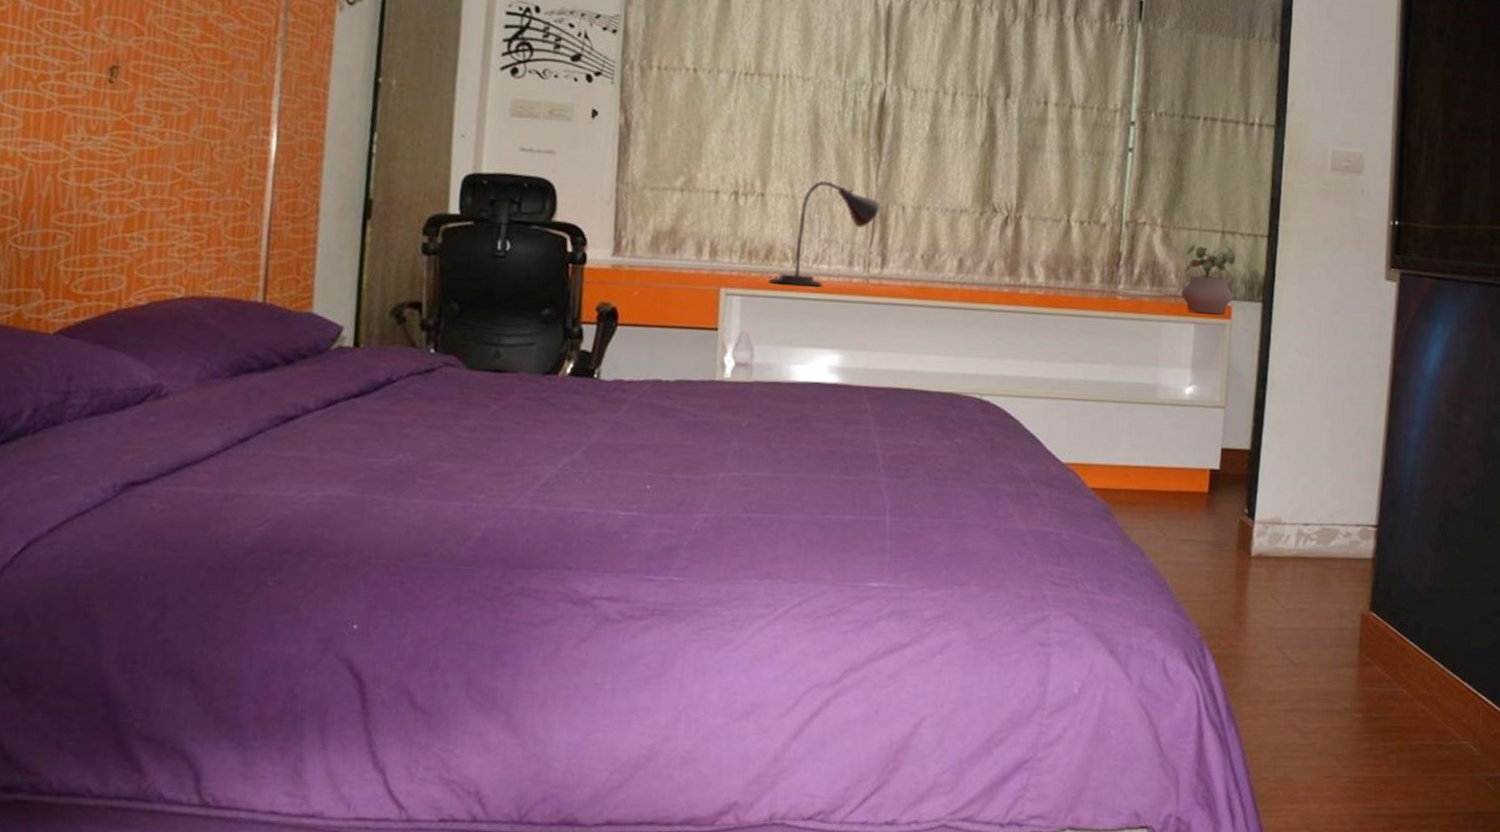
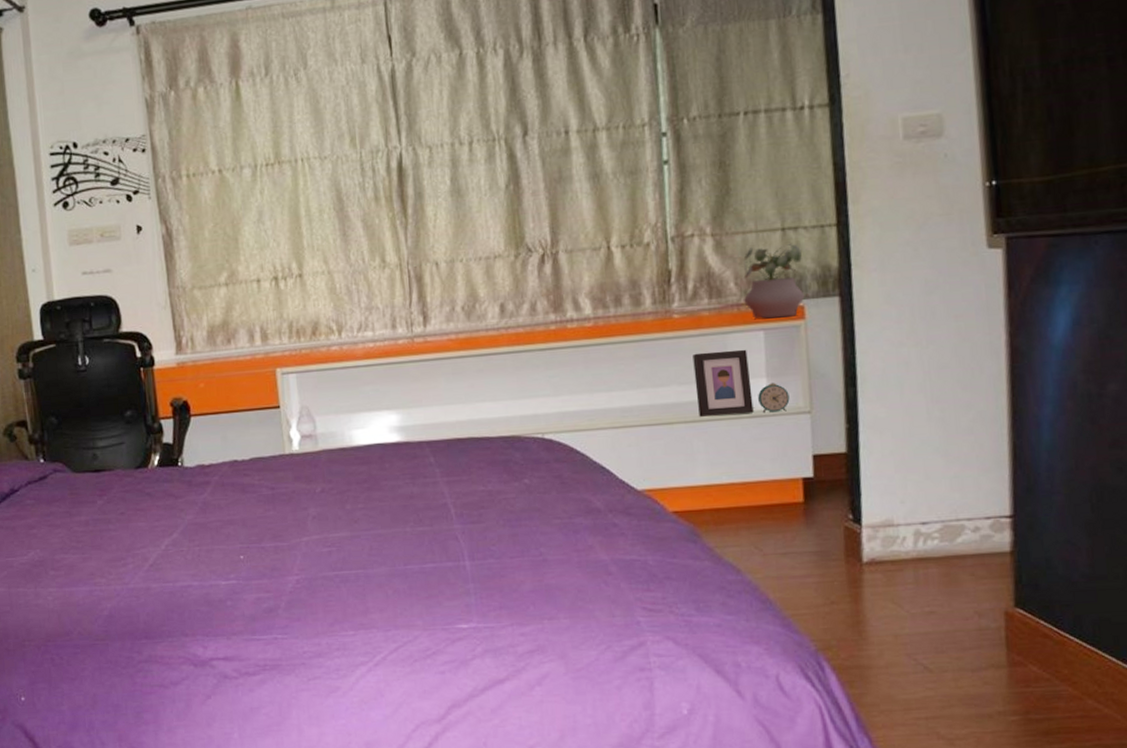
desk lamp: present [768,180,881,288] -> none [319,251,414,357]
picture frame: none [1127,336,1178,401] -> present [692,349,754,417]
alarm clock: none [1181,375,1209,404] -> present [758,383,790,413]

